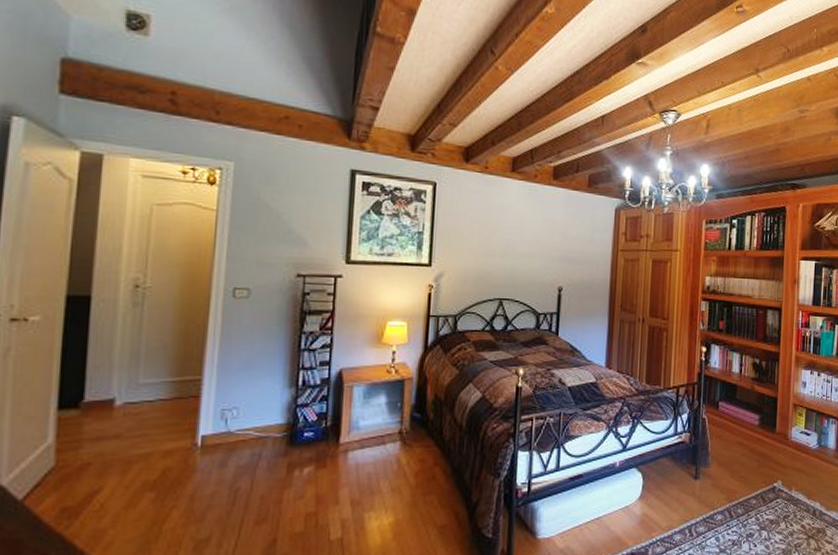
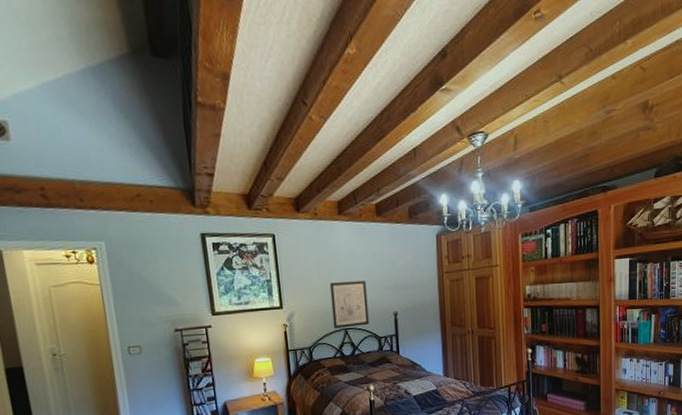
wall art: none [487,245,532,298] -> present [329,280,369,329]

